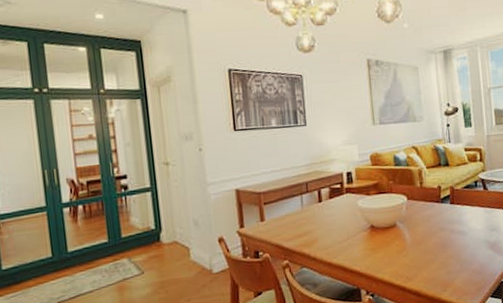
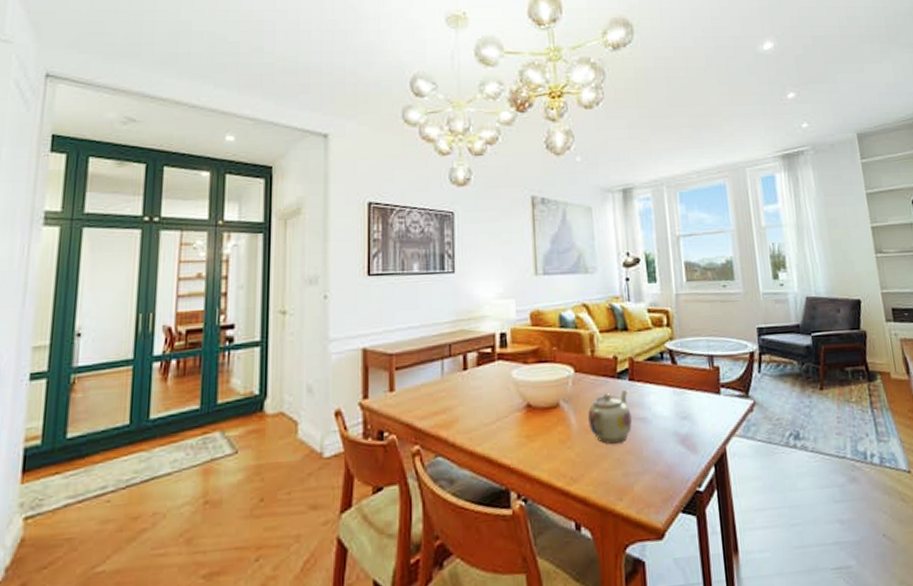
teapot: none [419,211,453,252] -> present [588,390,632,444]

